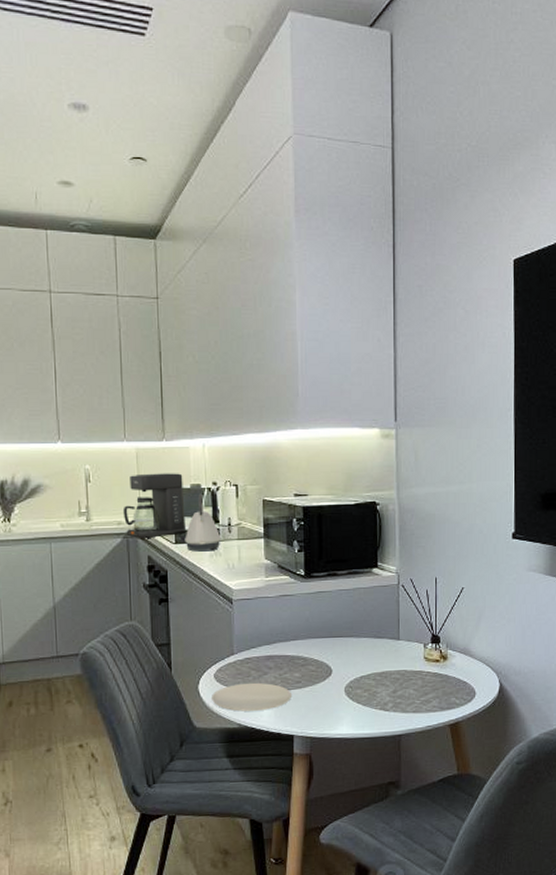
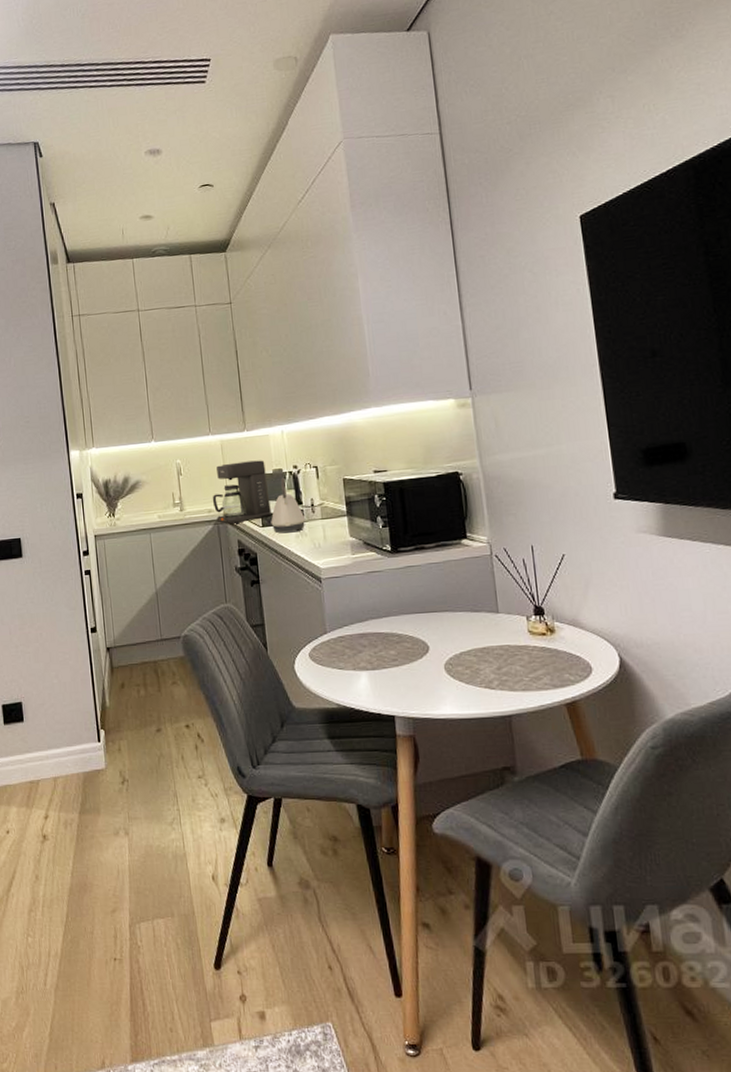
plate: present [212,682,291,712] -> none [308,661,389,691]

